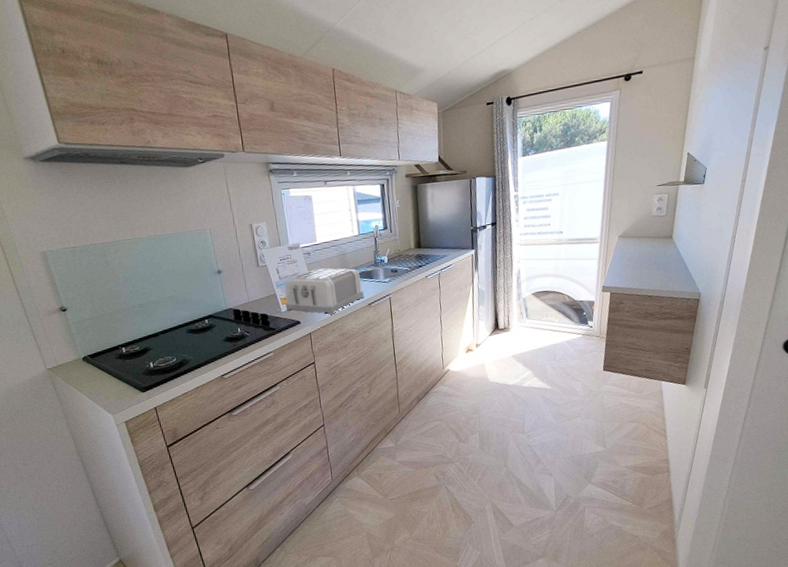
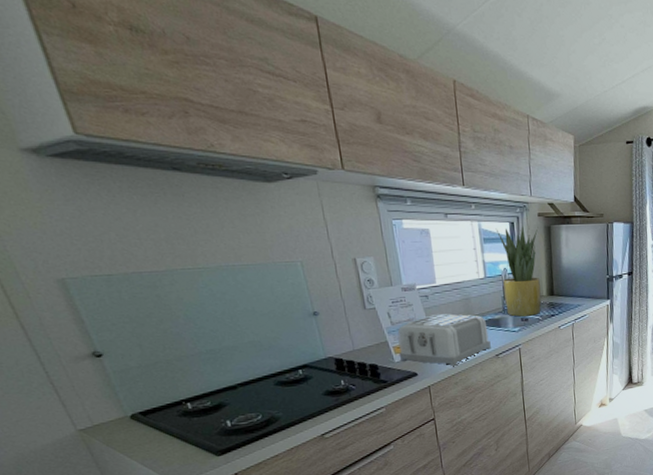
planter: none [368,185,410,269] -> present [495,225,542,317]

